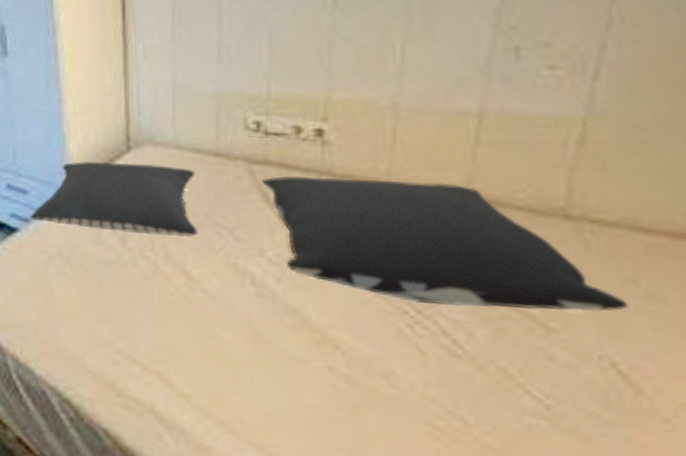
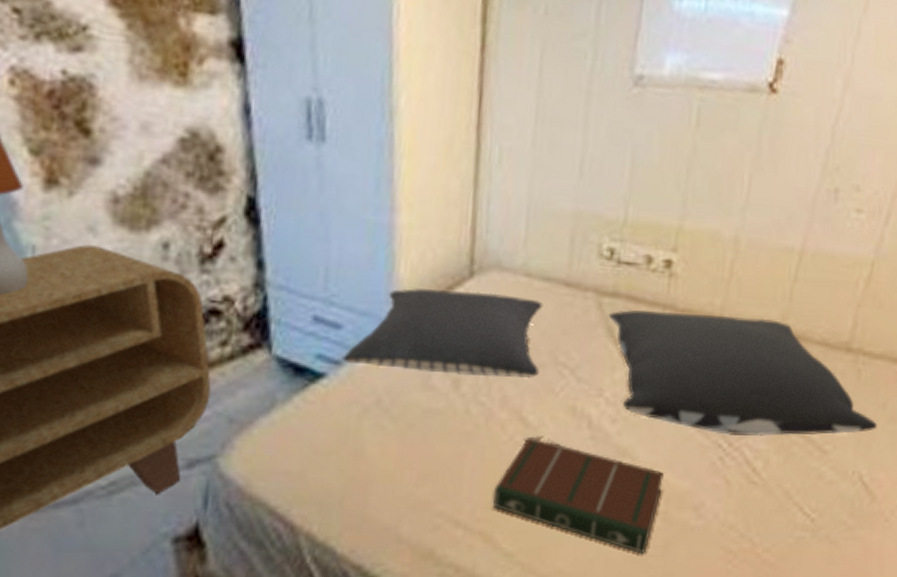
book: none [165,290,342,416] -> present [492,437,664,555]

